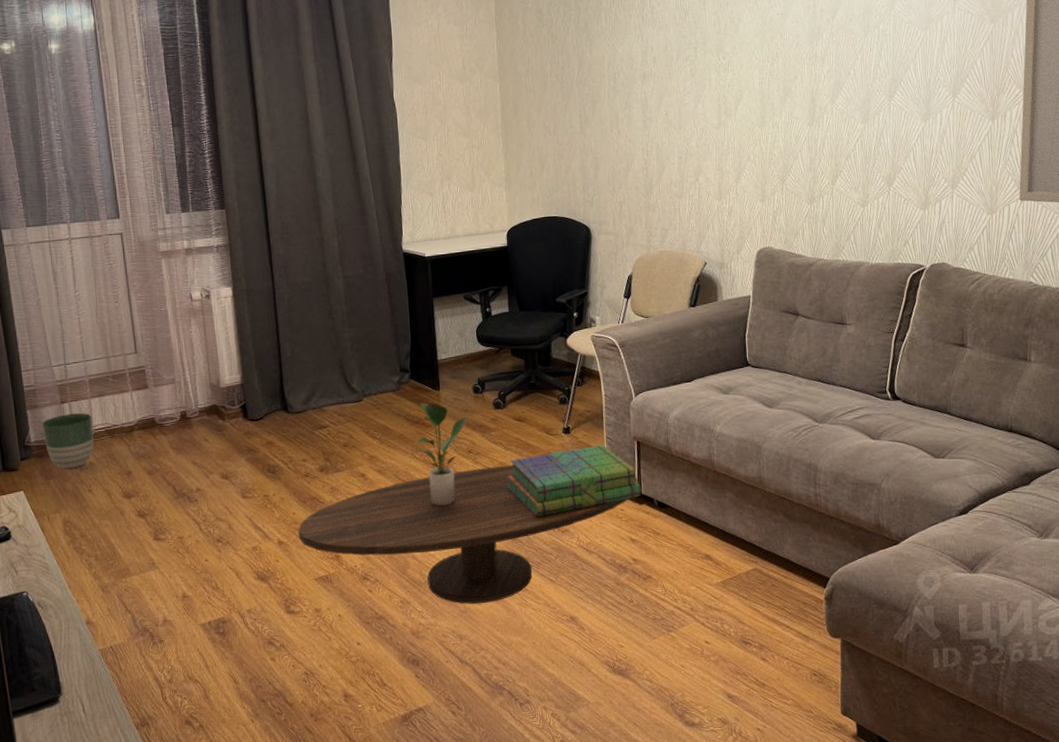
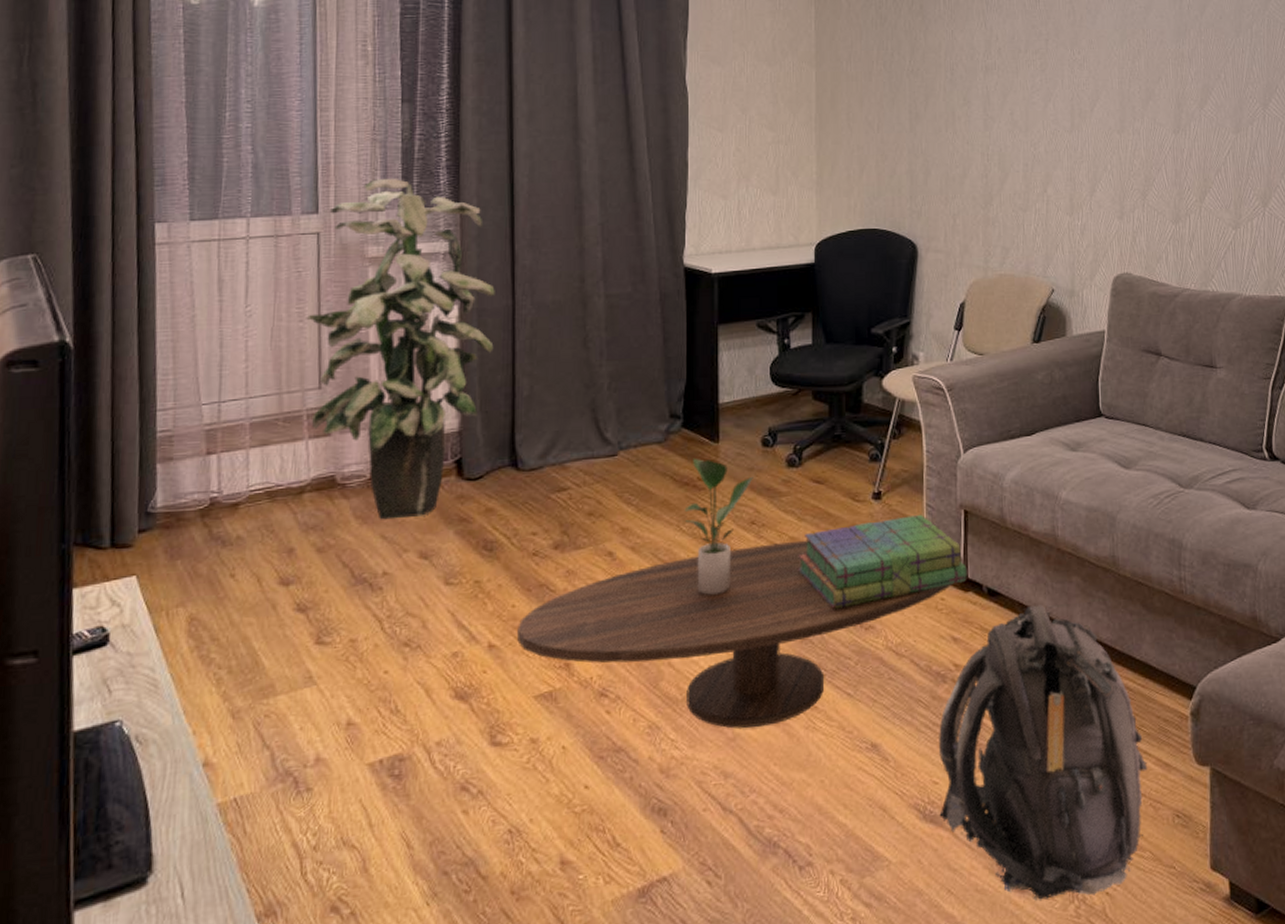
planter: present [41,413,94,469] -> none [175,468,248,545]
indoor plant: none [120,188,262,451] -> present [306,178,495,520]
backpack: none [623,514,790,733] -> present [939,604,1148,902]

